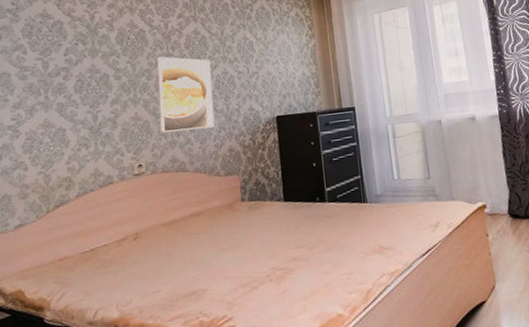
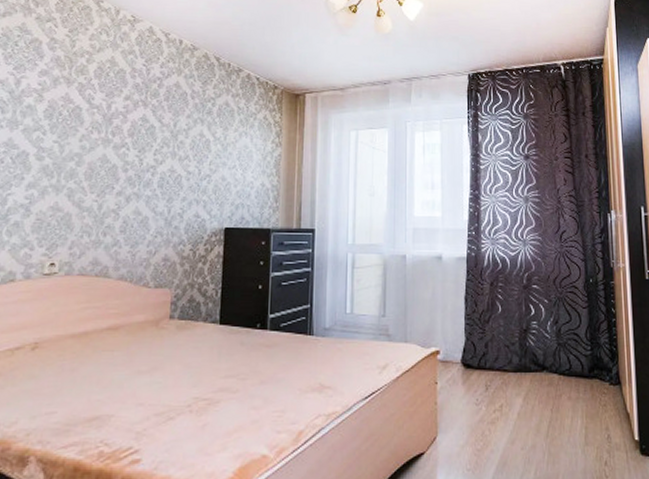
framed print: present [157,56,215,132] -> none [84,141,157,231]

